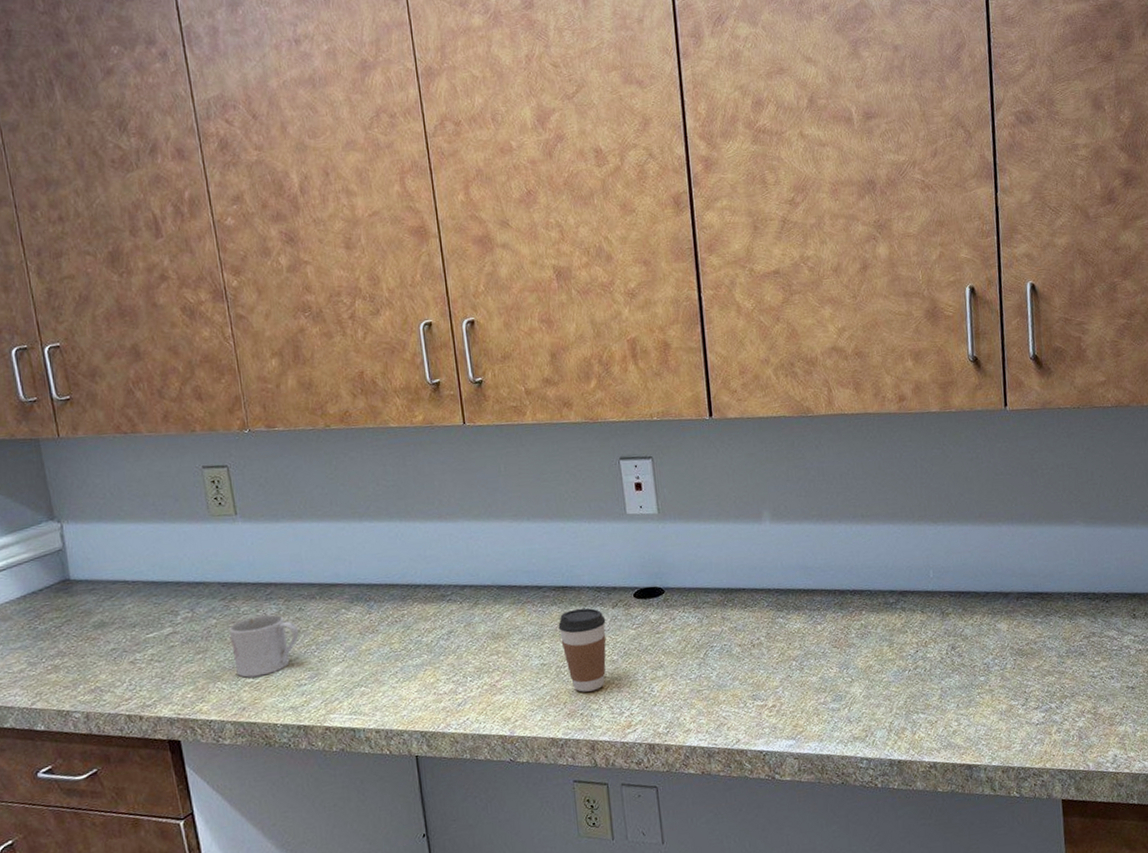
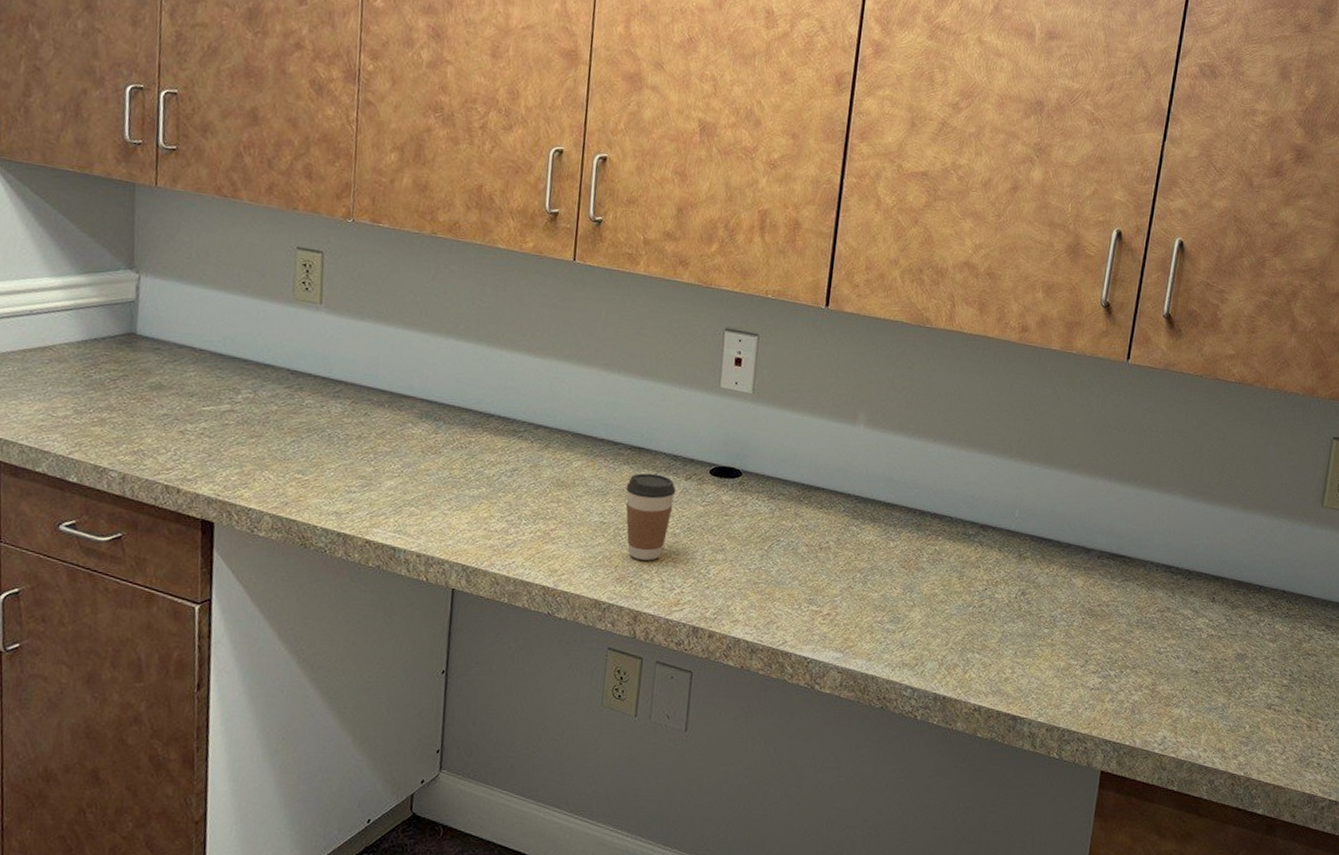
mug: present [228,614,300,678] -> none [286,411,360,474]

